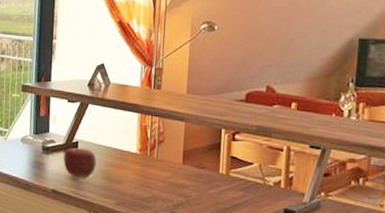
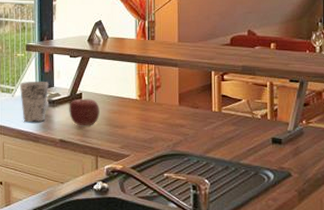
cup: none [12,124,44,170] -> present [19,81,49,123]

